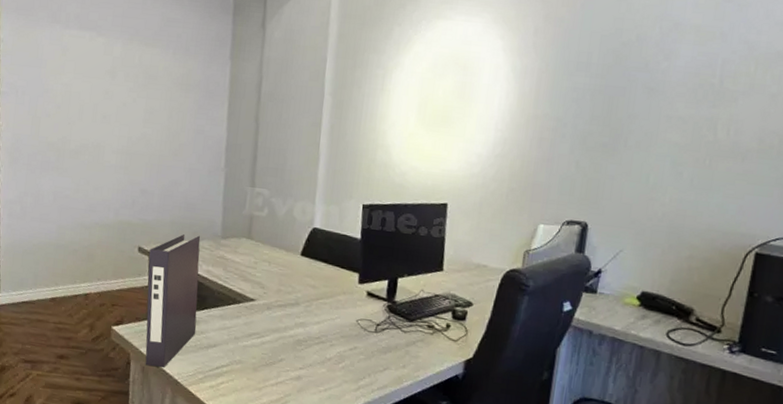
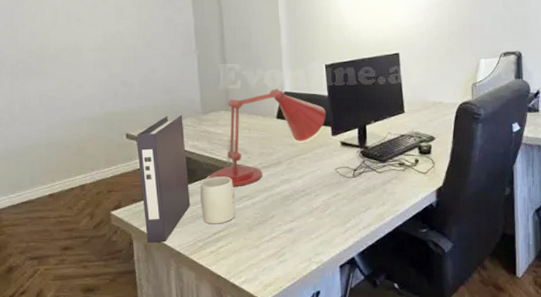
mug: none [206,307,245,359] -> present [200,176,236,224]
desk lamp: none [216,222,356,322] -> present [206,88,327,187]

